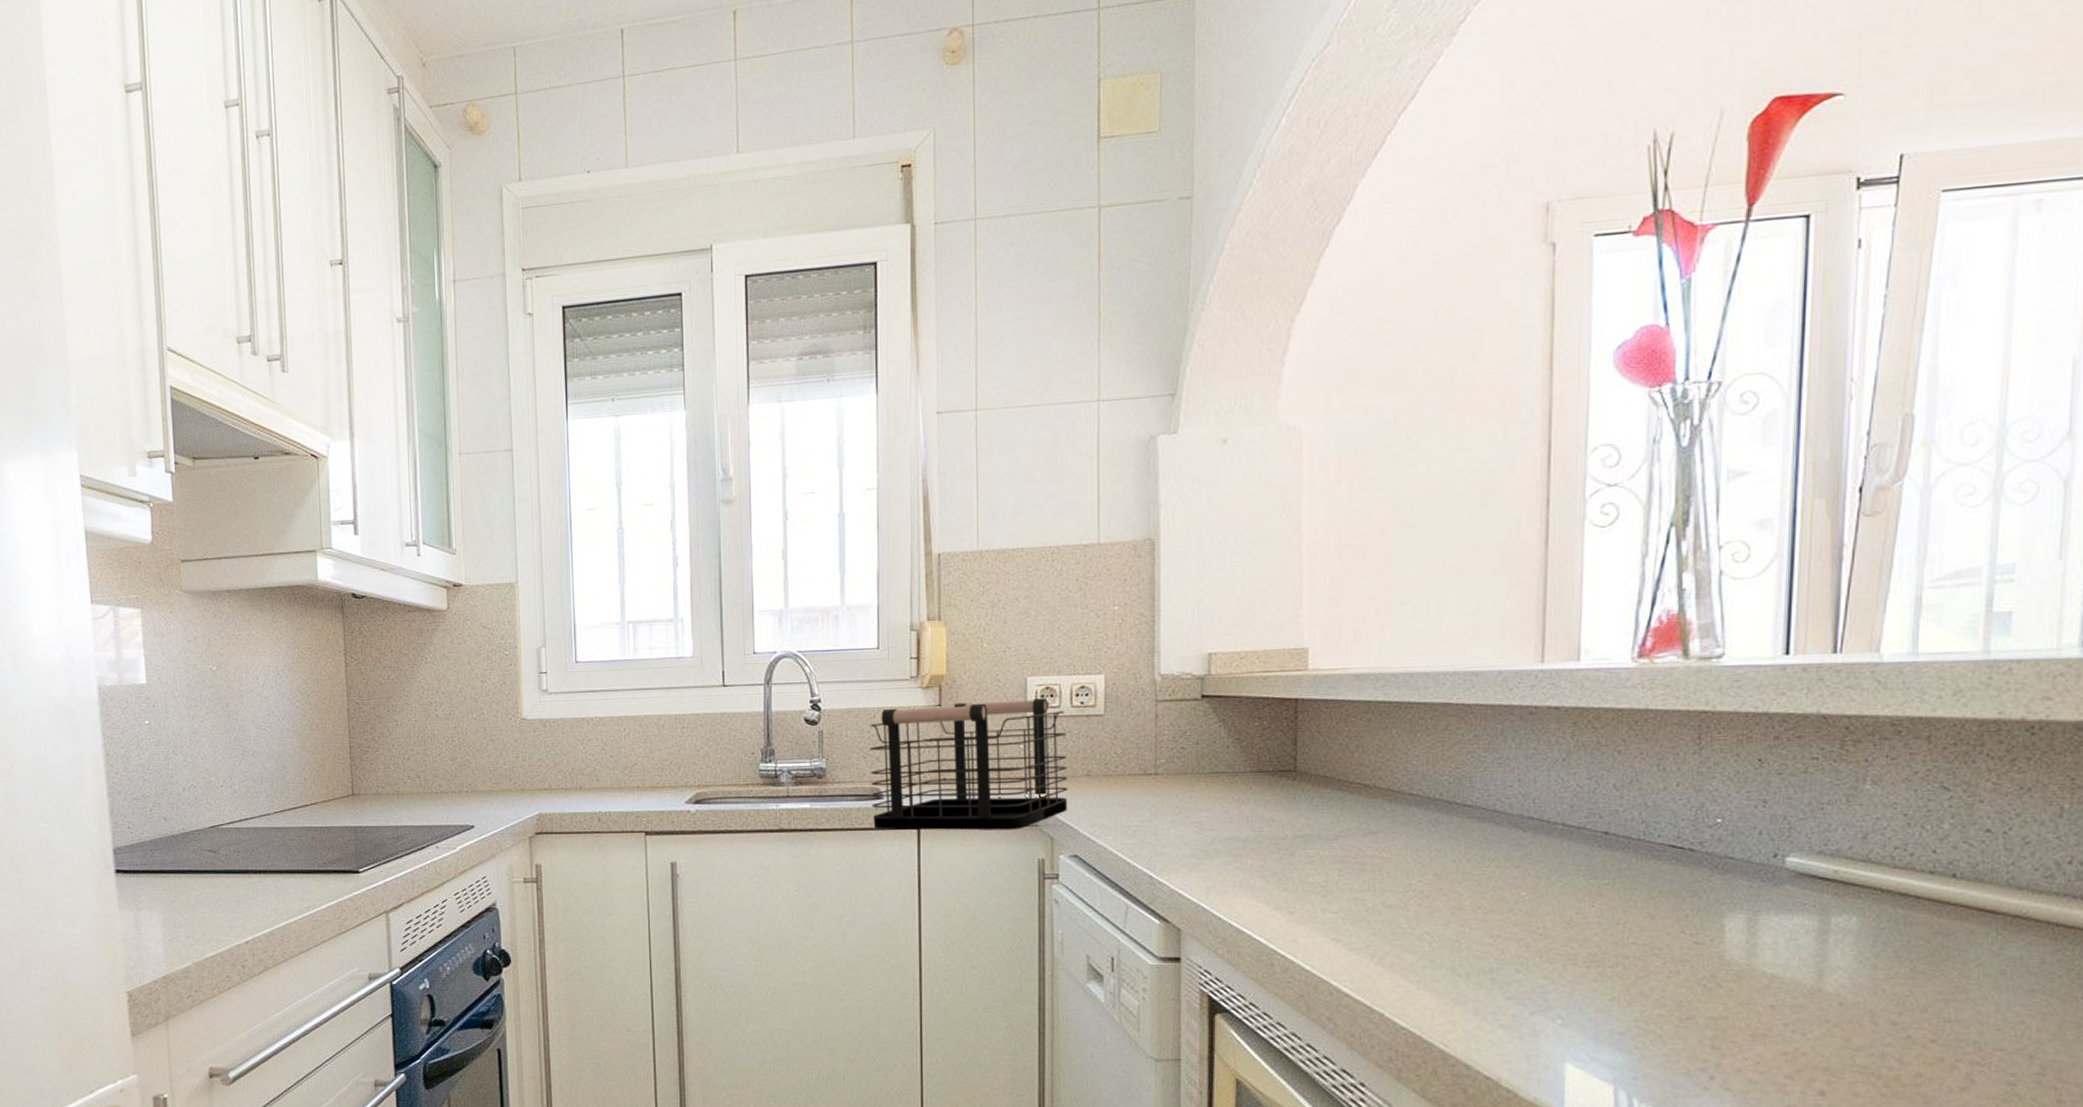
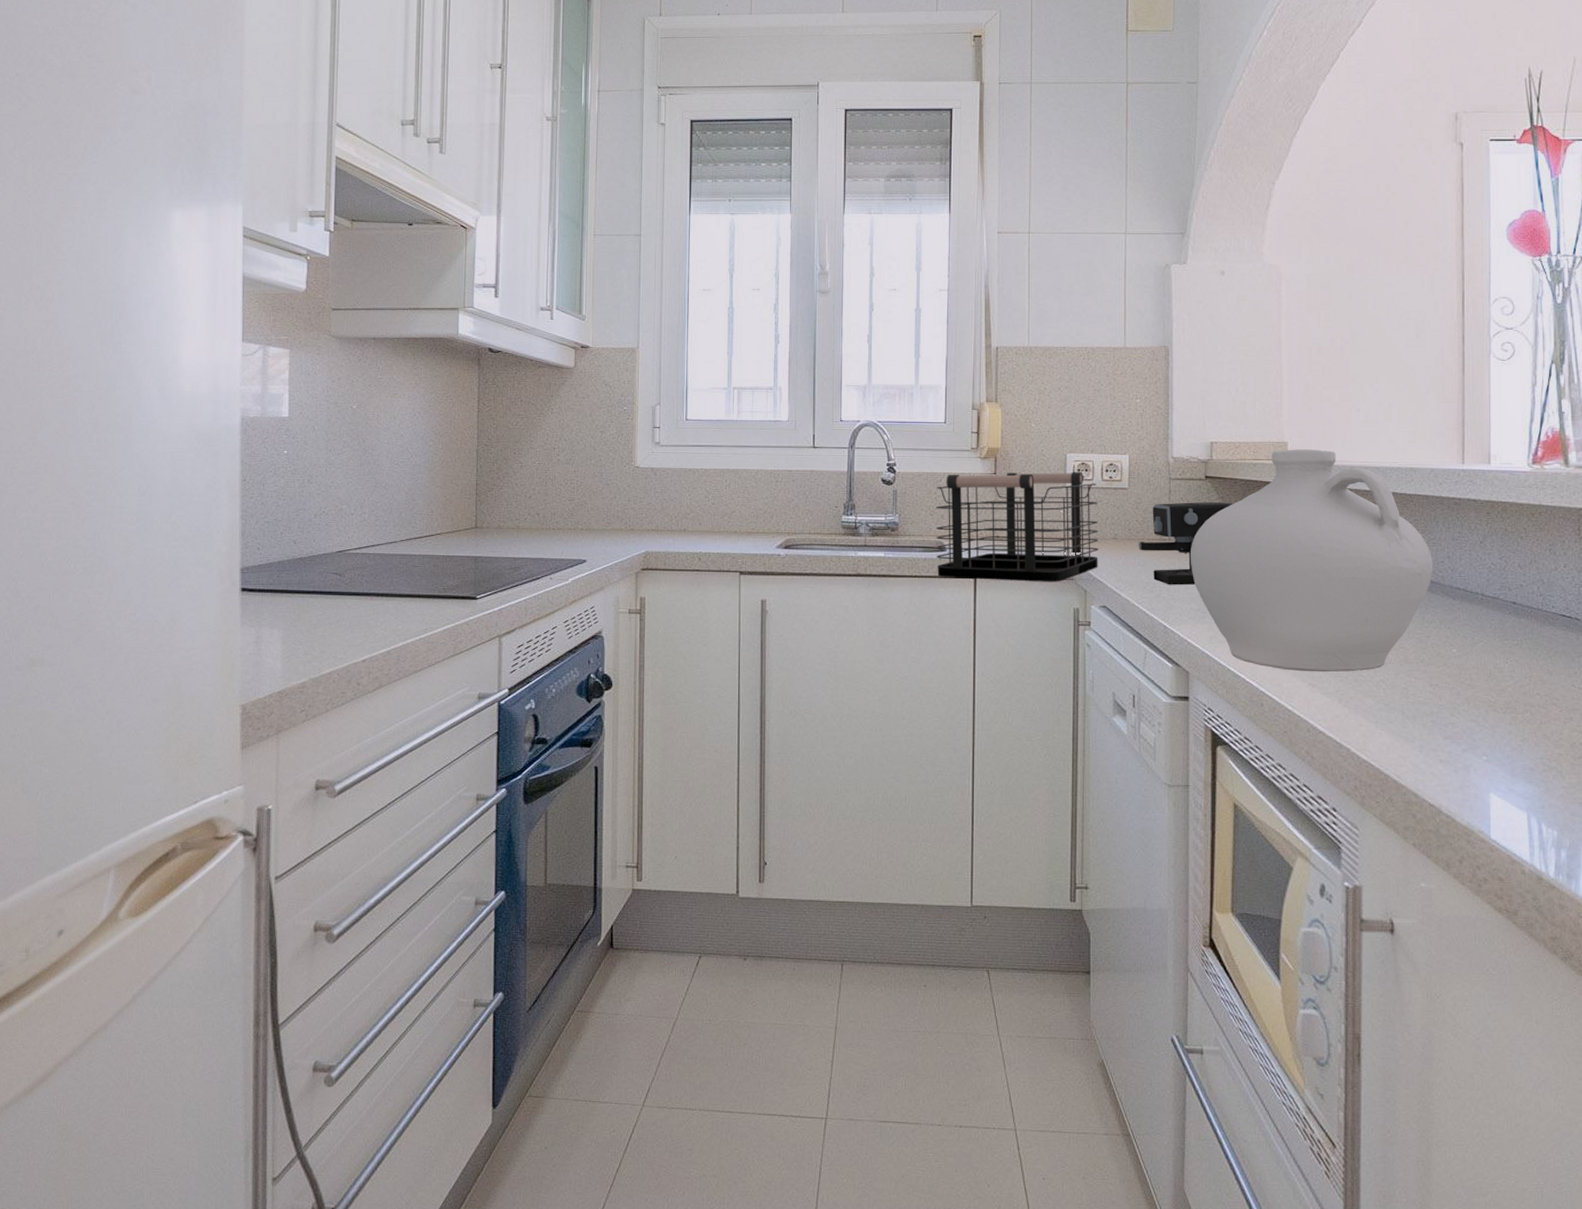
coffee maker: none [1117,725,1238,828] -> present [1138,501,1234,586]
ceramic jug: none [1181,655,1497,925] -> present [1190,449,1433,672]

